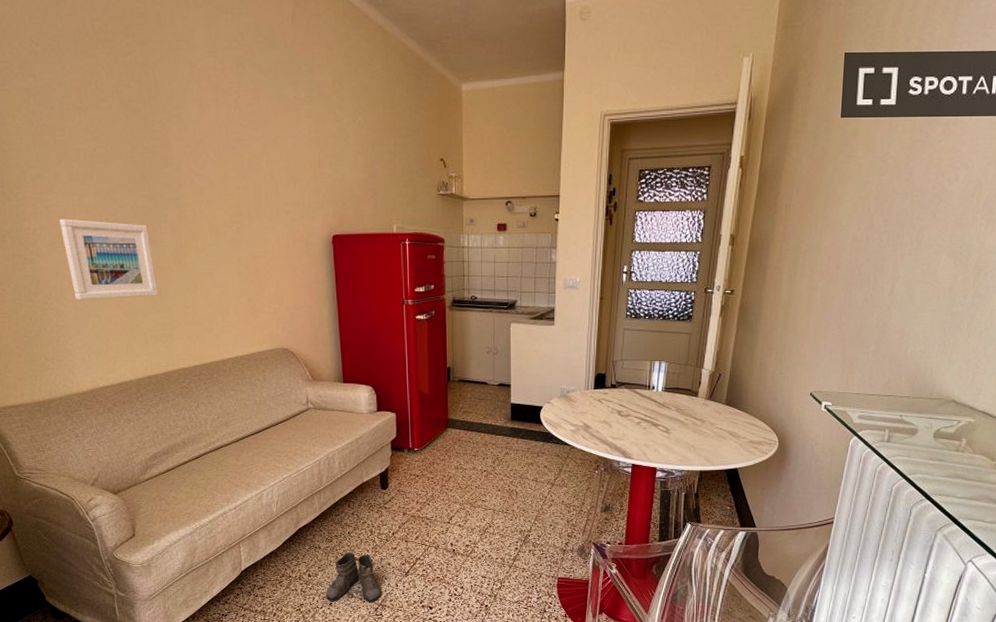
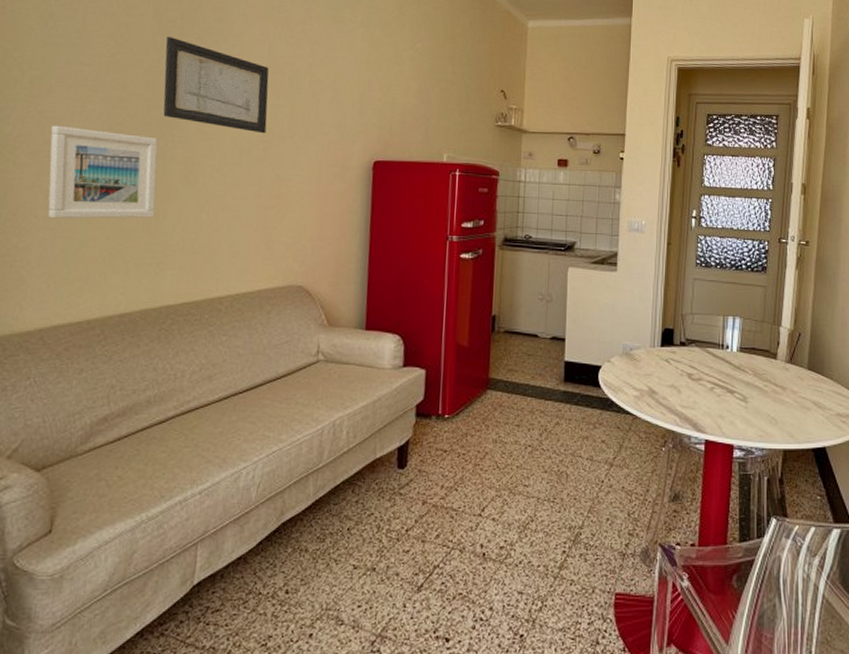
wall art: none [135,128,236,216] -> present [163,37,269,134]
boots: present [326,552,386,603] -> none [306,557,390,633]

